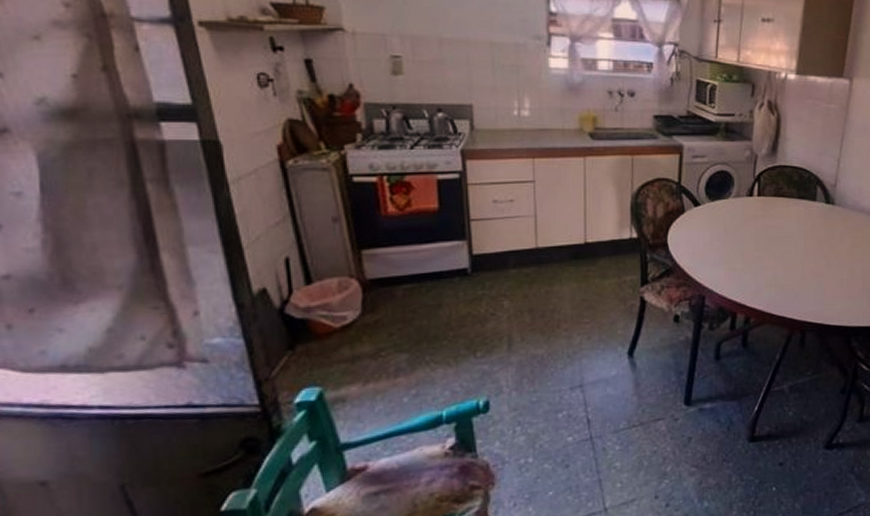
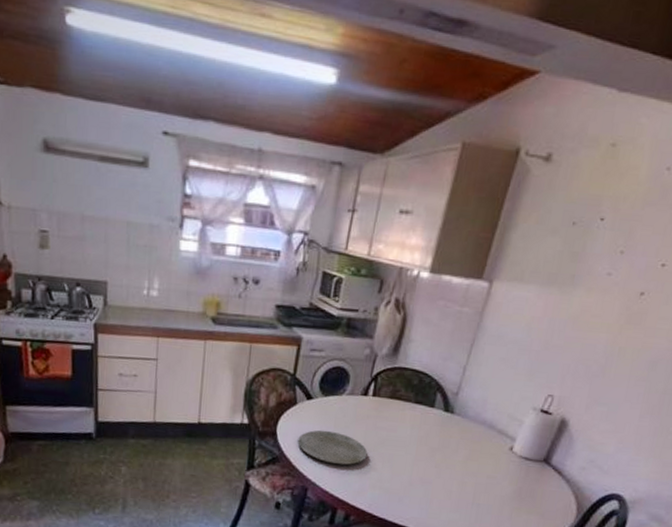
plate: none [690,235,760,269] -> present [297,430,368,466]

